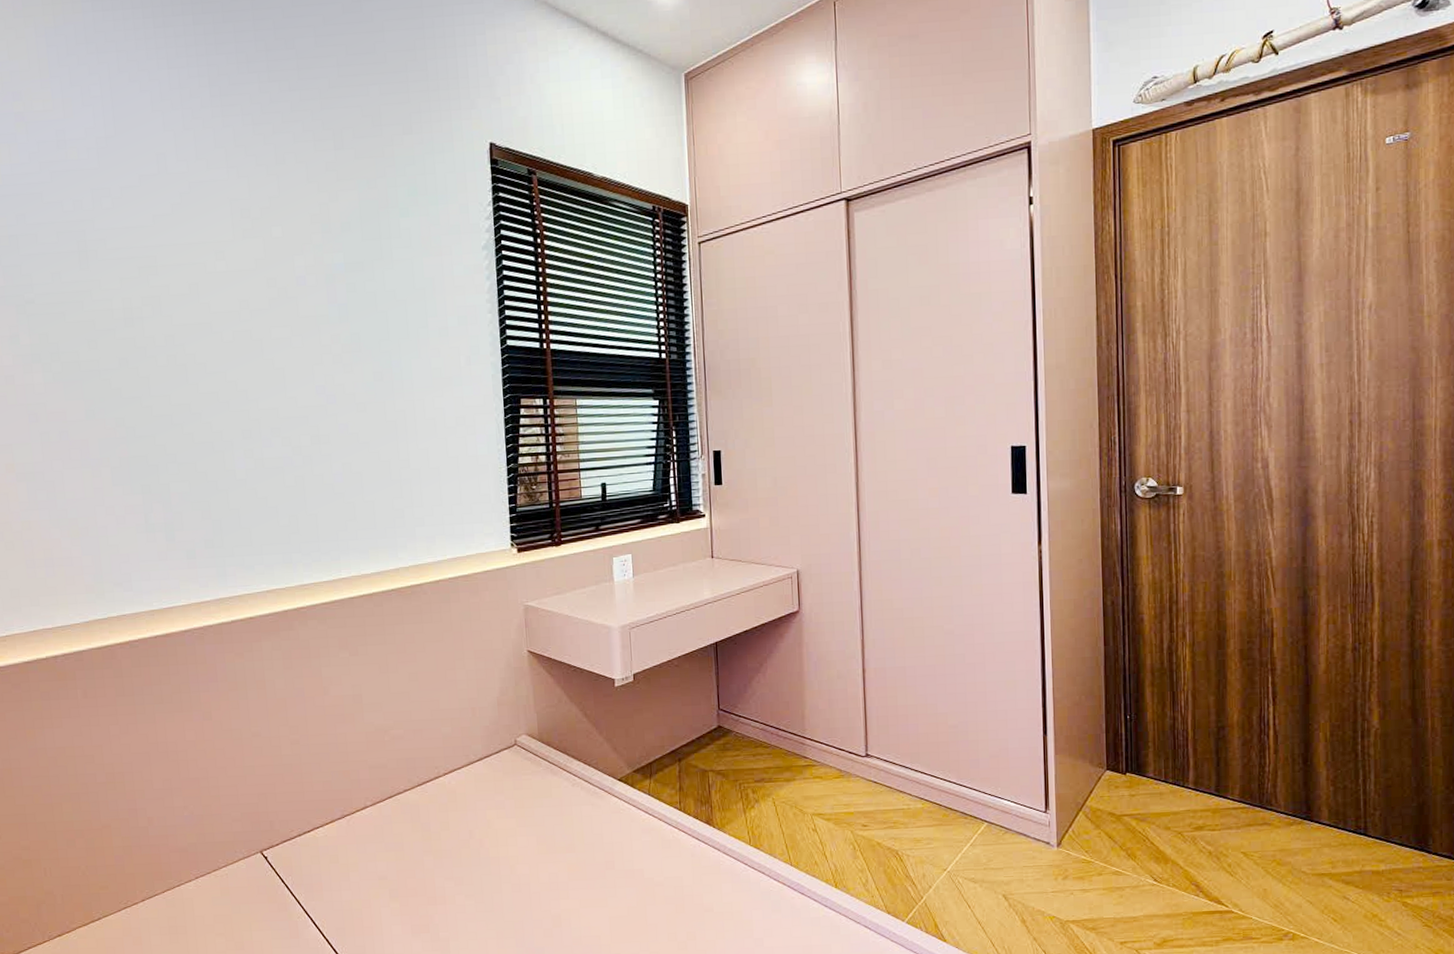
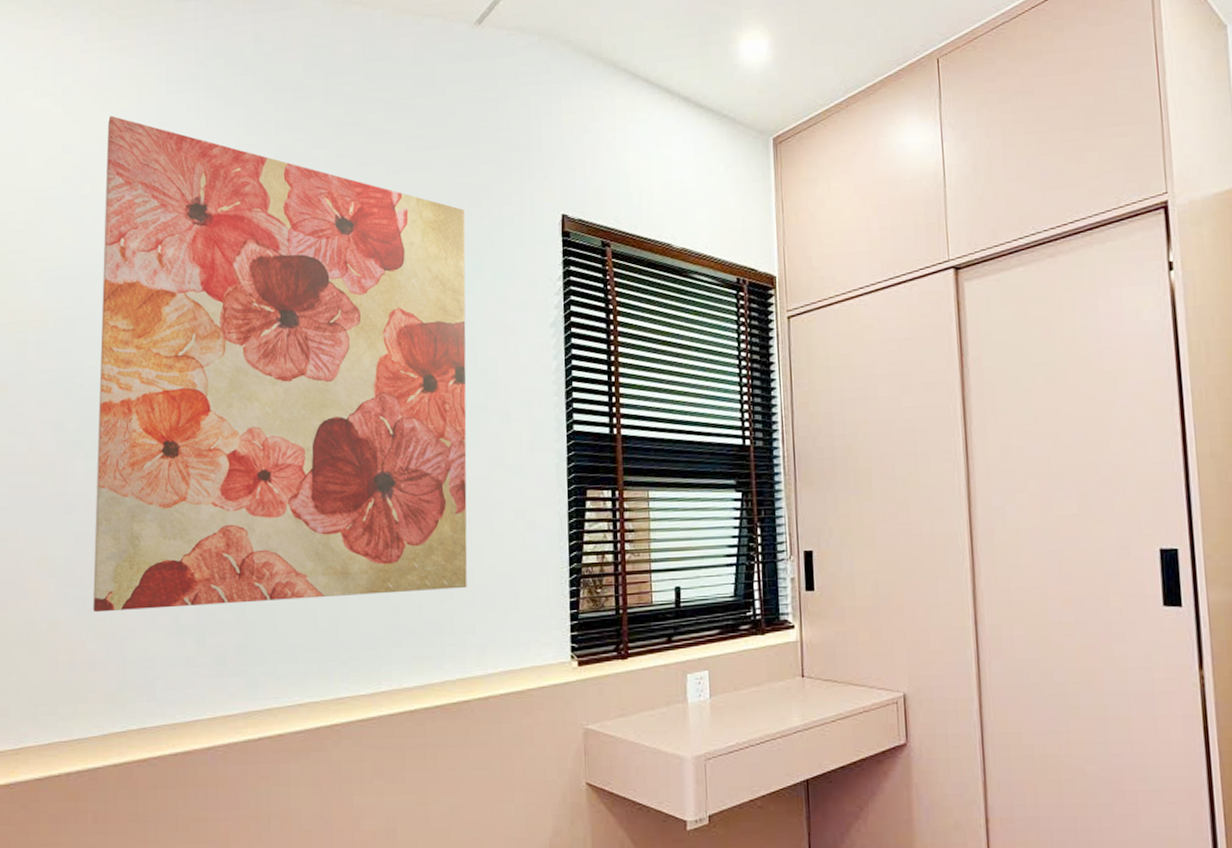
wall art: none [33,32,415,513] -> present [92,115,468,613]

